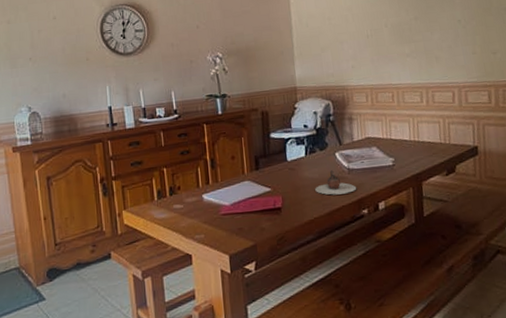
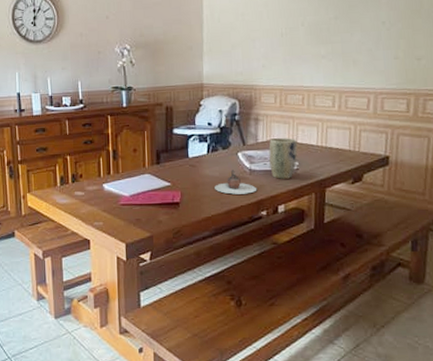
plant pot: none [364,134,393,176] -> present [269,138,298,179]

